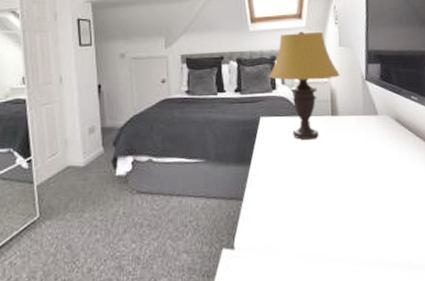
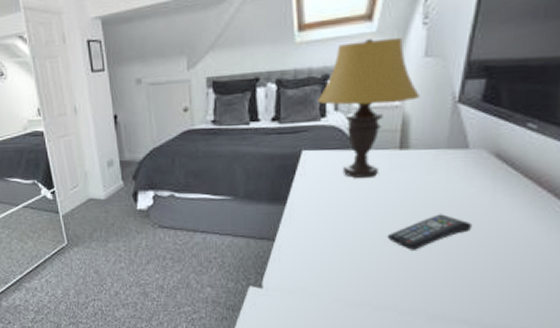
remote control: none [332,168,391,202] -> present [387,214,473,250]

